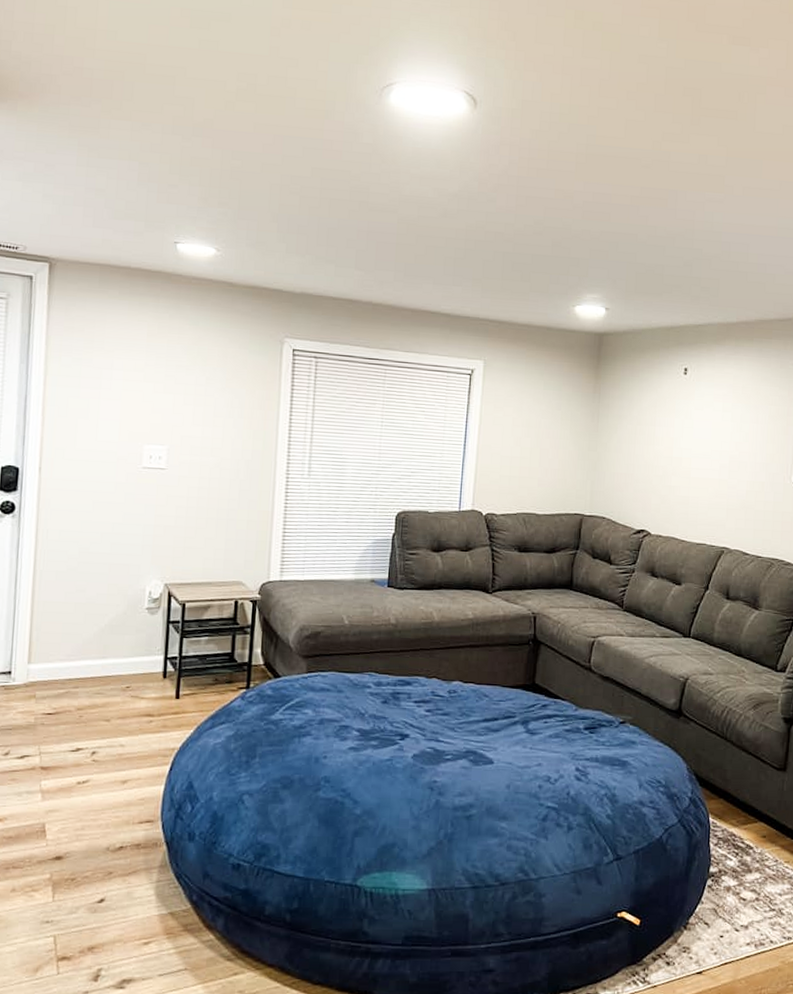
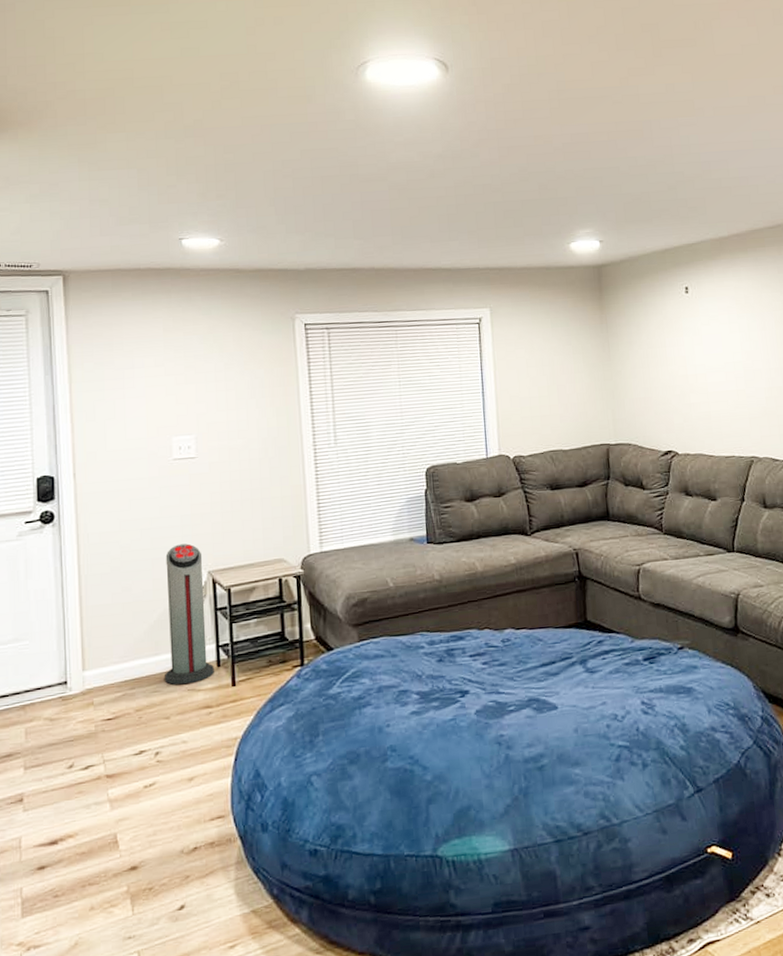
air purifier: none [108,553,161,691] -> present [164,543,214,685]

